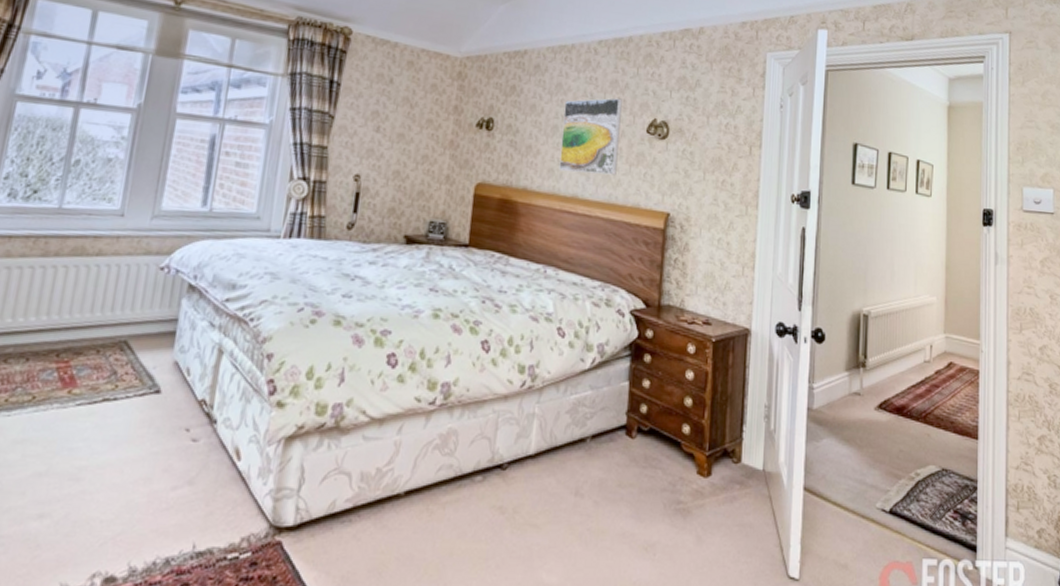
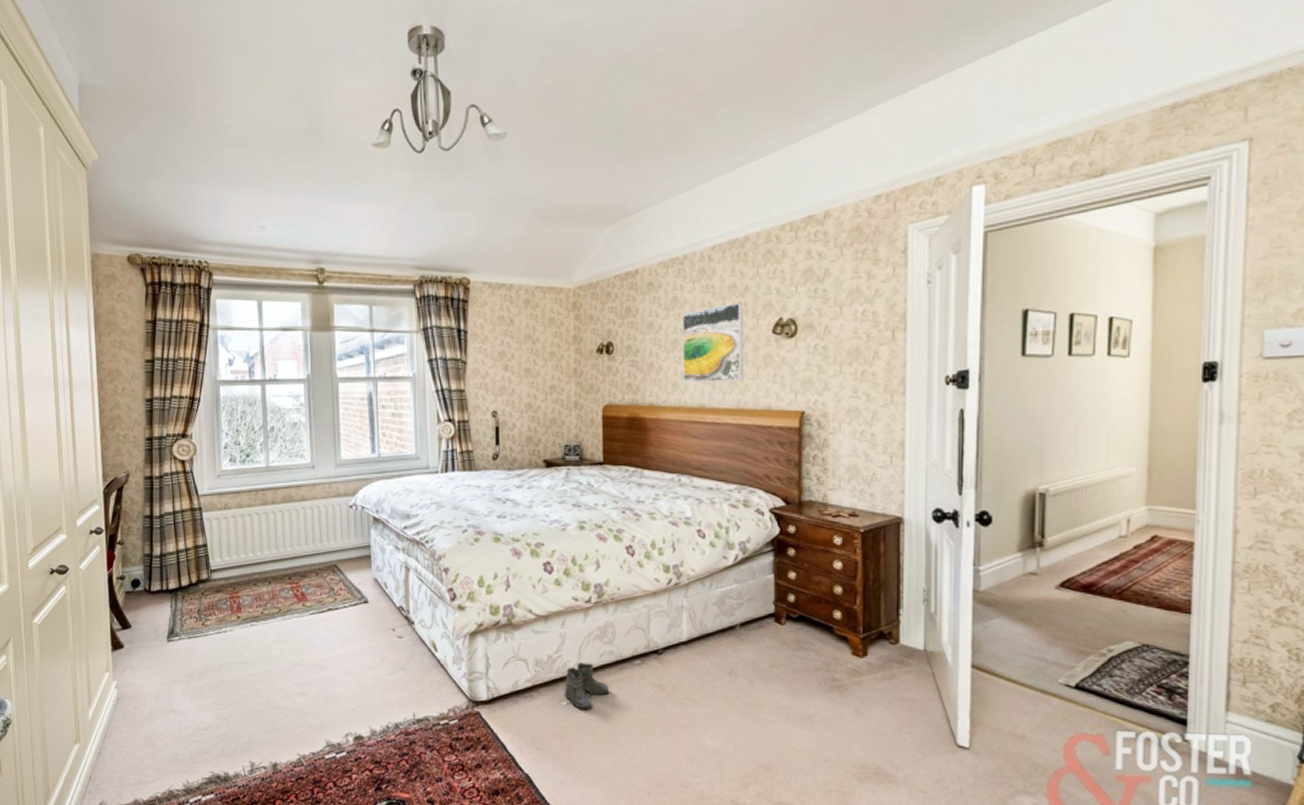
boots: none [389,478,443,539] -> present [564,663,610,710]

